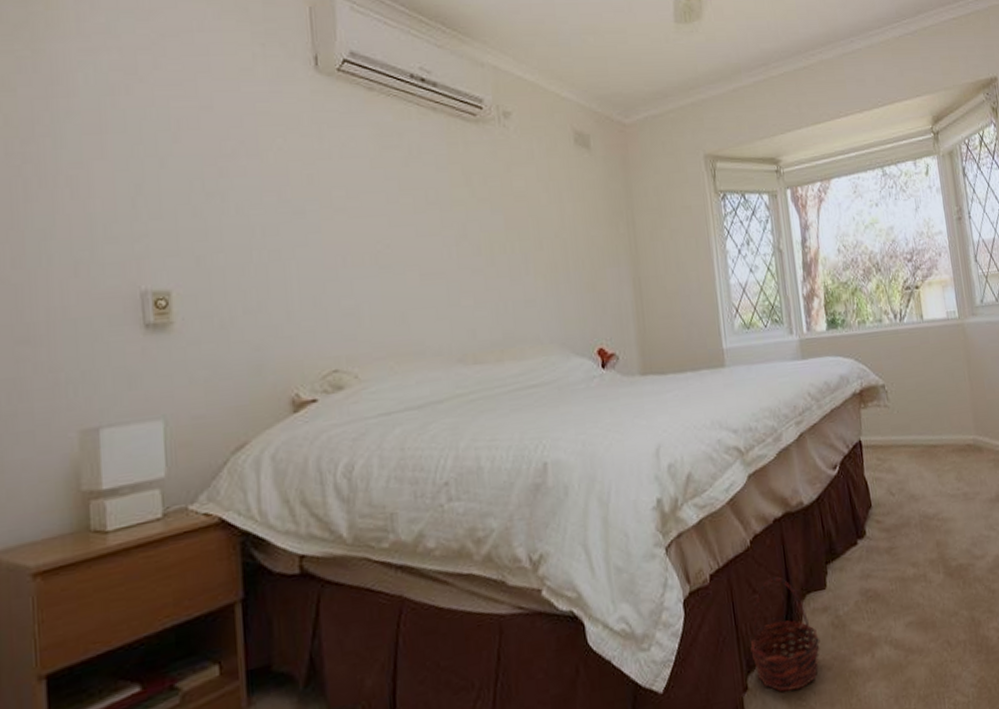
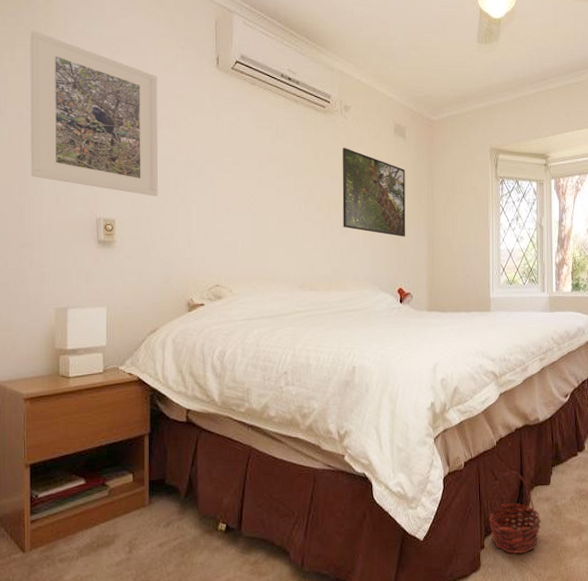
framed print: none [20,30,237,254] -> present [29,30,159,197]
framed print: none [505,167,603,280] -> present [342,148,406,237]

